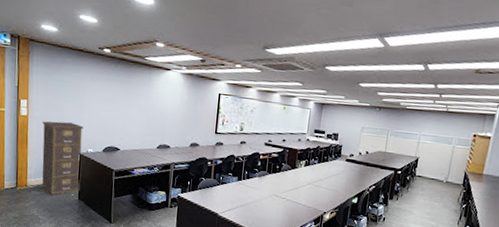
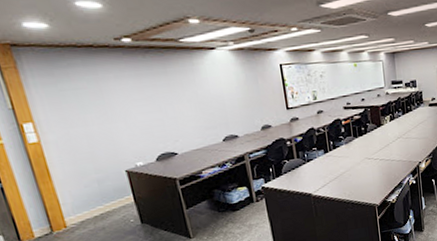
filing cabinet: present [42,121,84,196] -> none [64,136,140,229]

